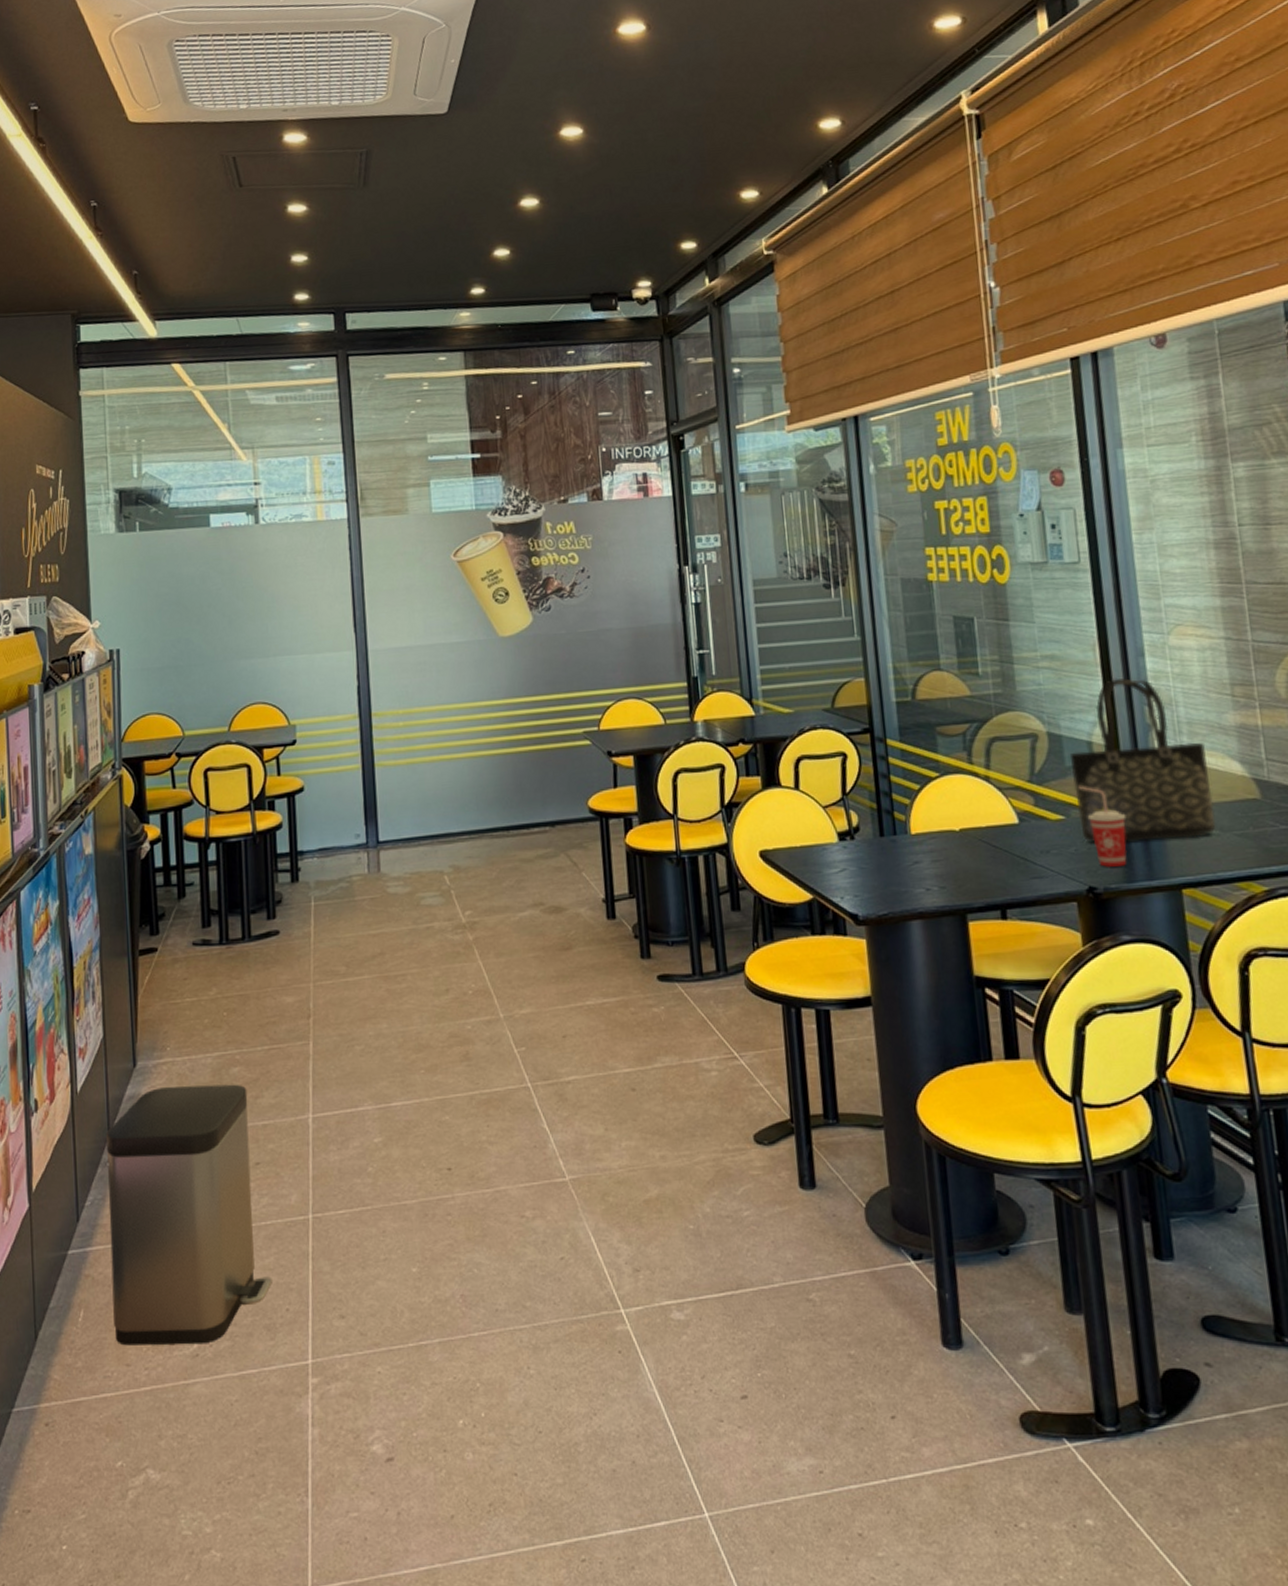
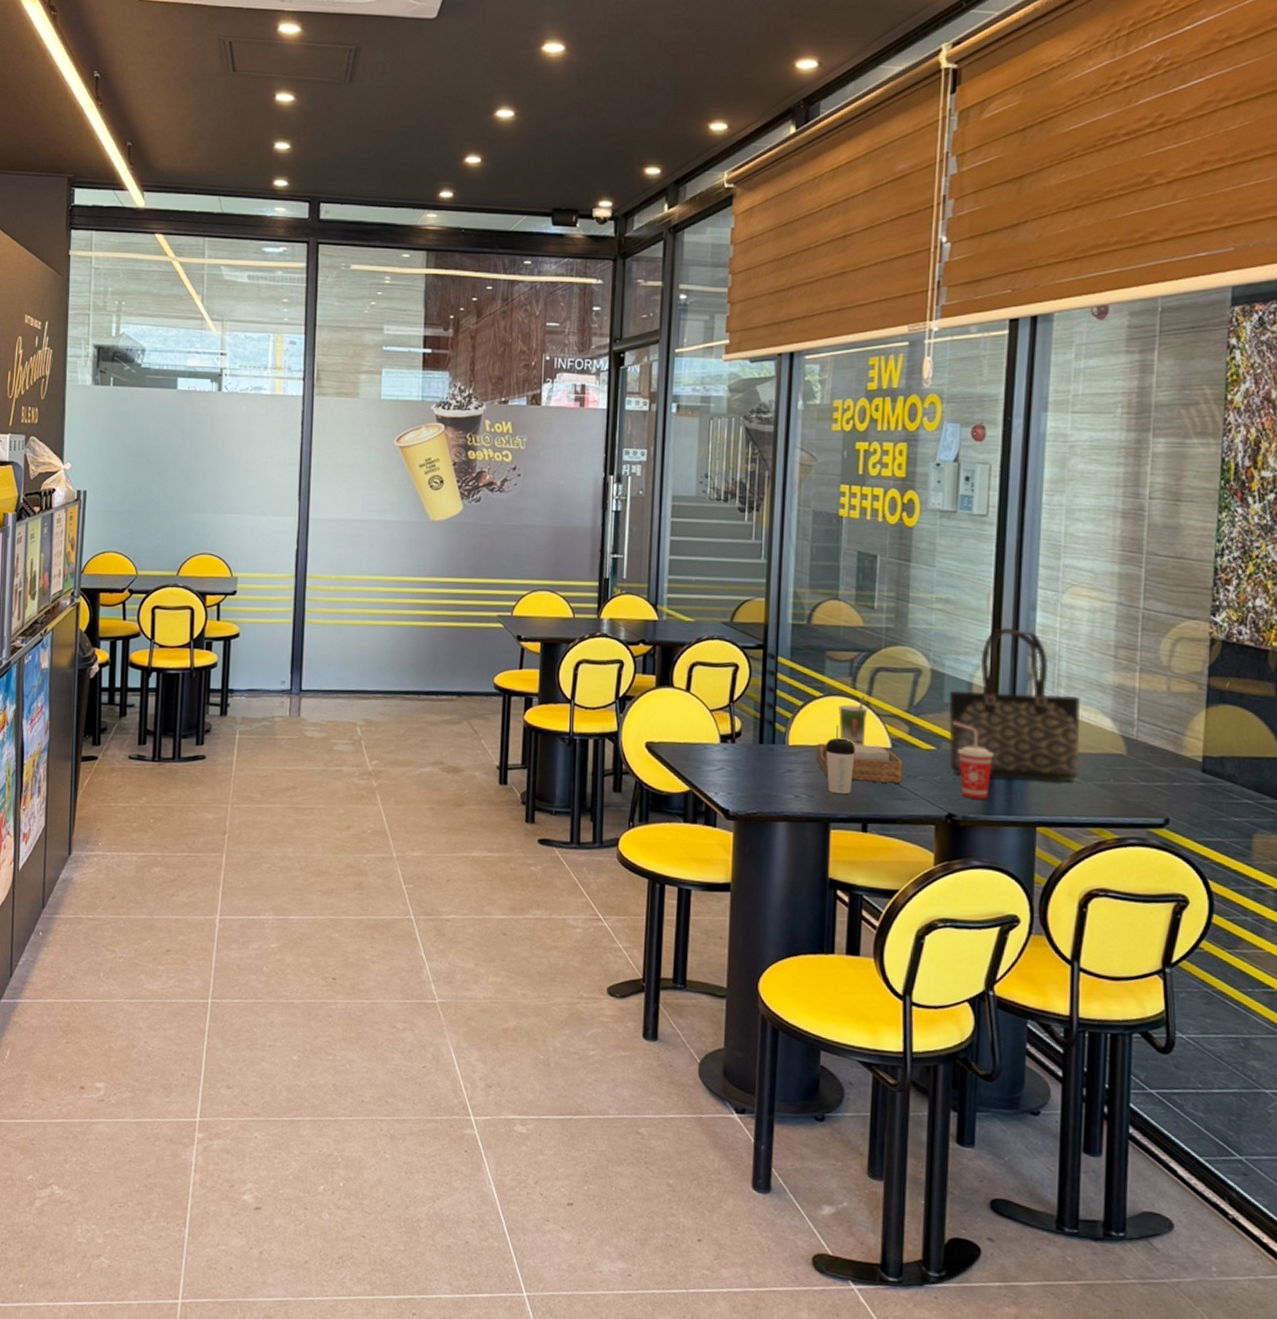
pedal bin: present [106,1084,272,1346] -> none [35,875,172,1092]
napkin holder: none [940,822,1036,864] -> present [816,743,903,784]
beverage cup: none [950,804,984,882] -> present [826,724,856,795]
beverage cup: none [956,770,990,825] -> present [837,696,868,746]

